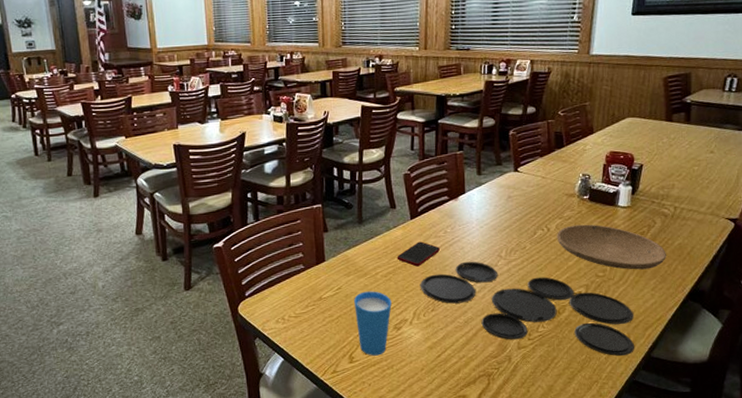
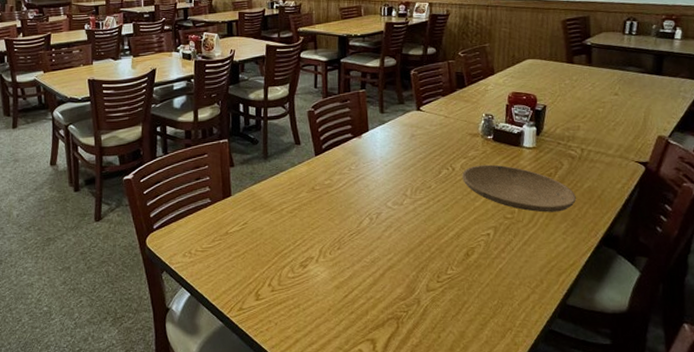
cup: present [354,291,392,356] -> none [260,227,298,294]
cell phone: present [397,241,440,267] -> none [302,178,345,204]
plate: present [420,261,635,356] -> none [325,199,549,302]

